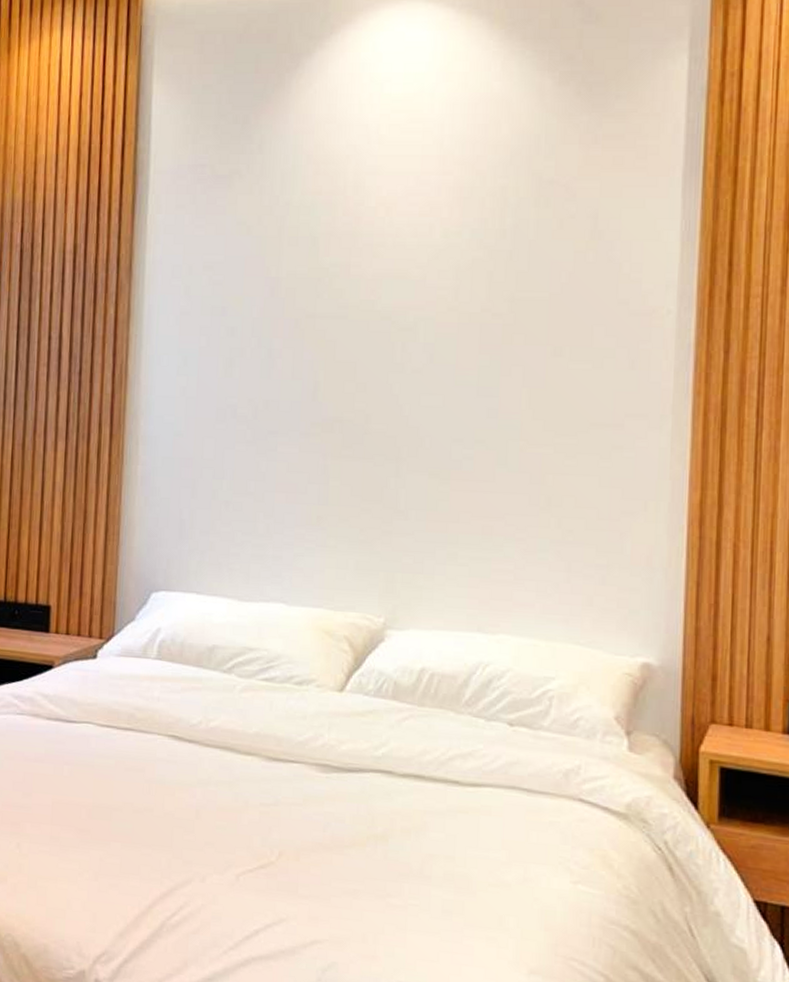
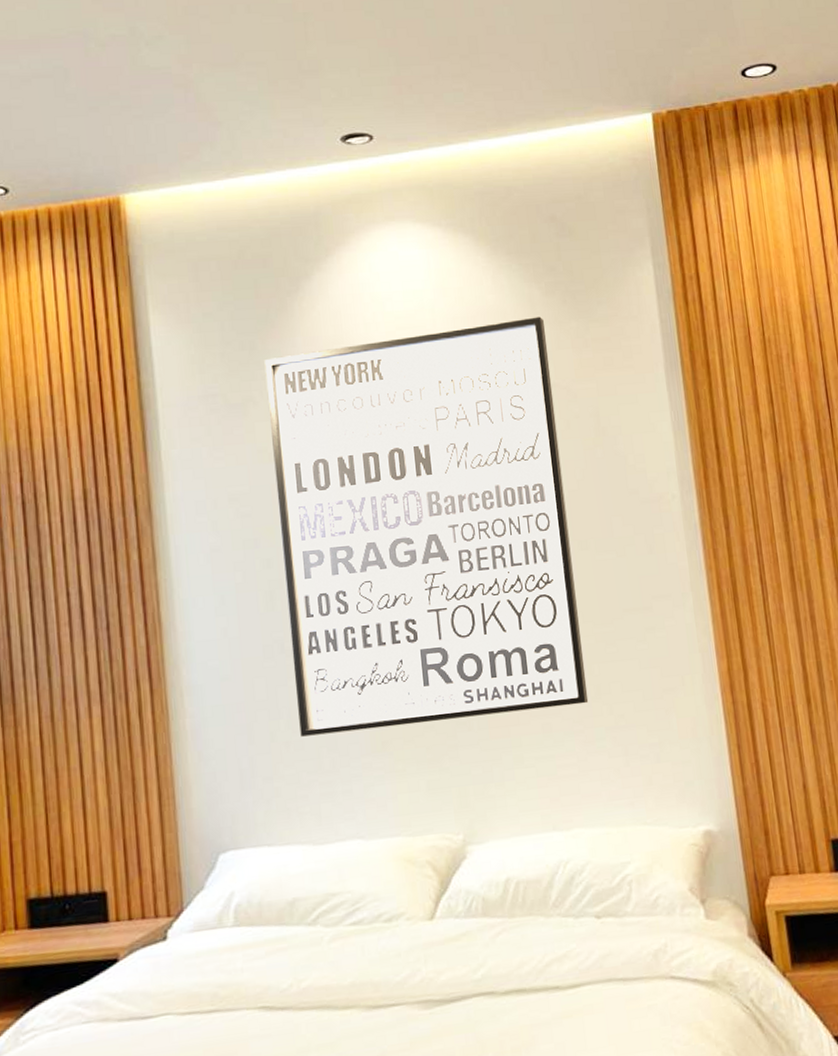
wall art: none [240,108,552,513] -> present [264,316,589,737]

